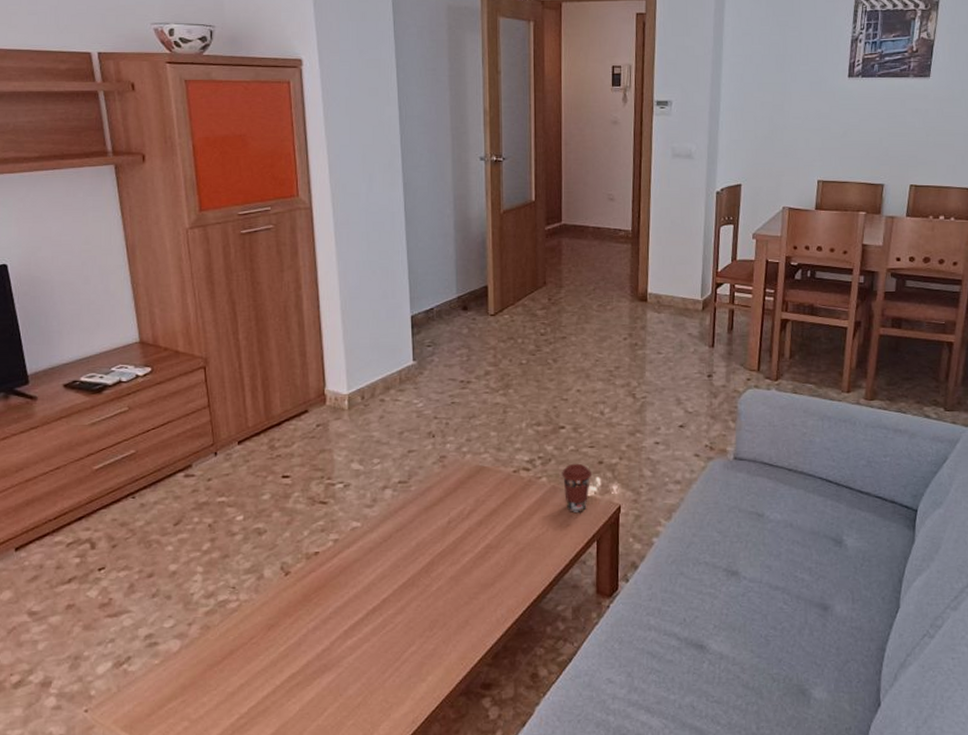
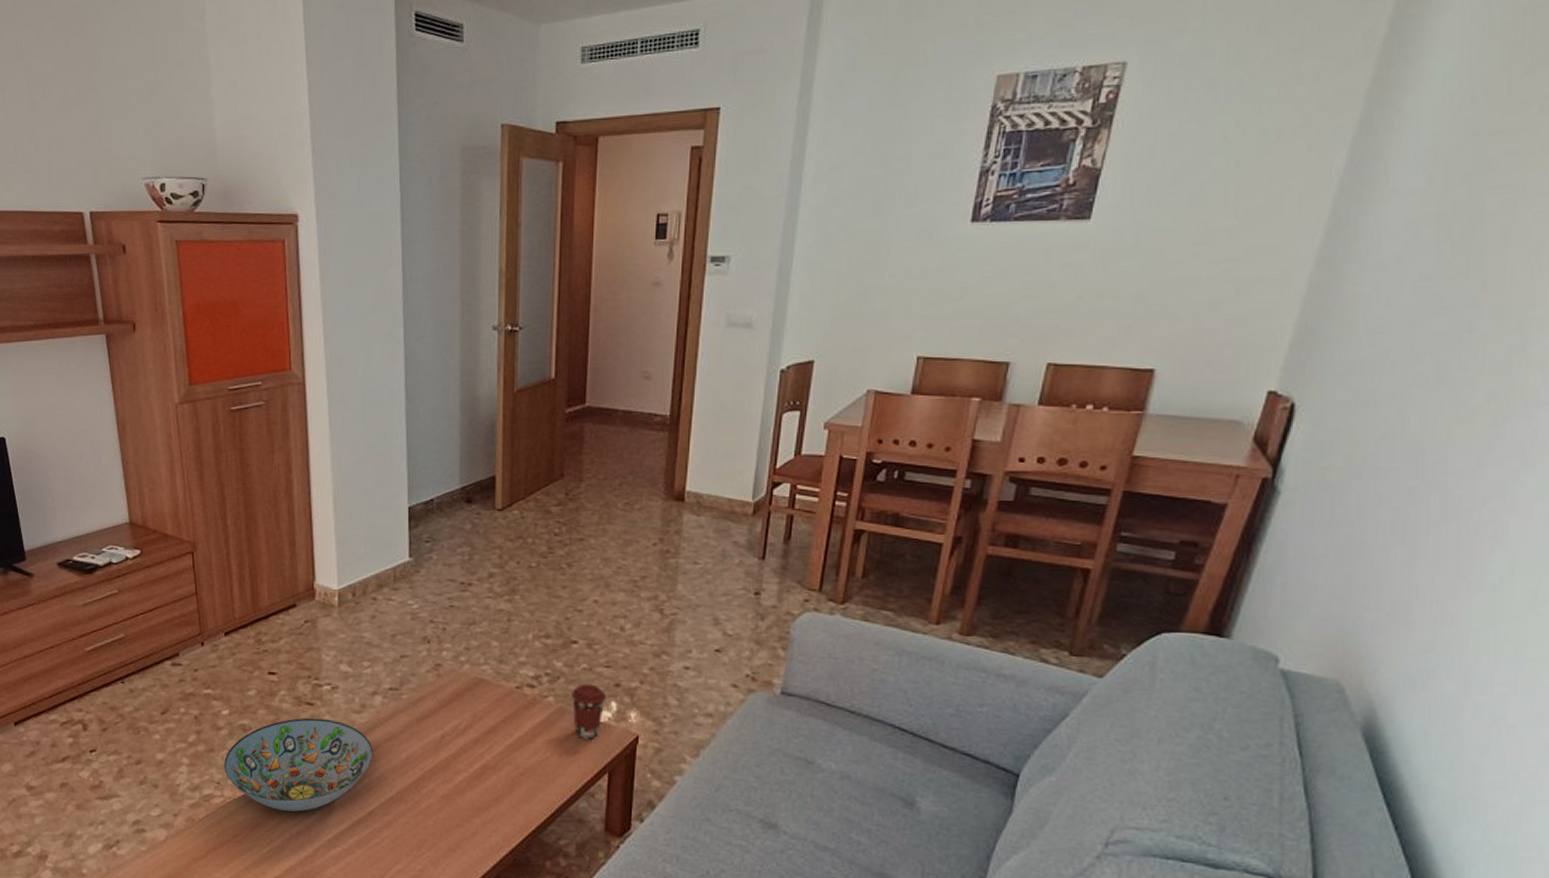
decorative bowl: none [239,515,385,608] -> present [224,718,373,812]

